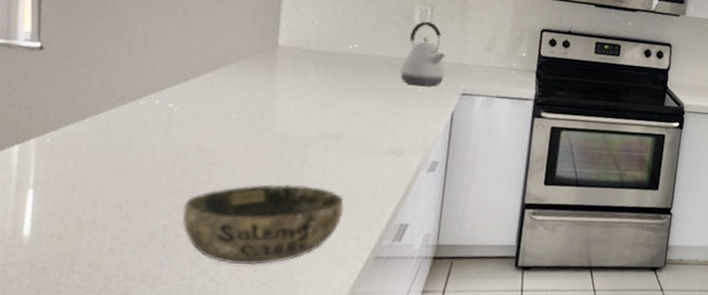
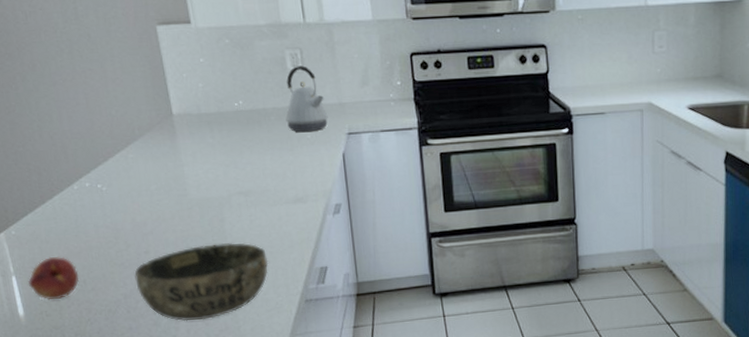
fruit: none [47,173,116,222] -> present [27,256,80,300]

